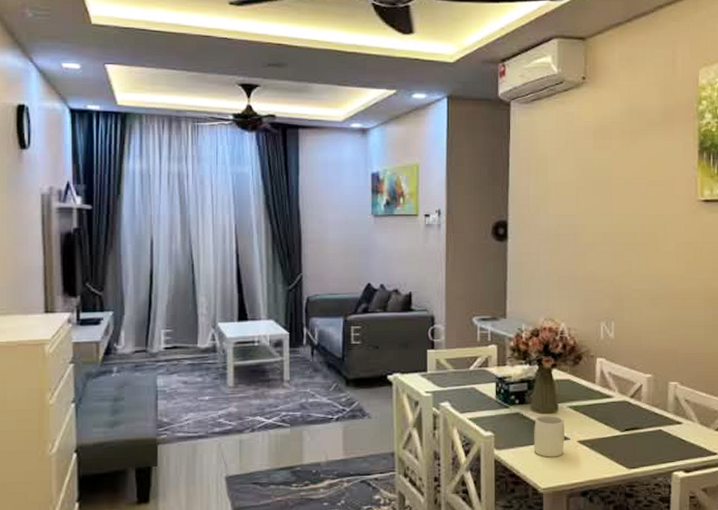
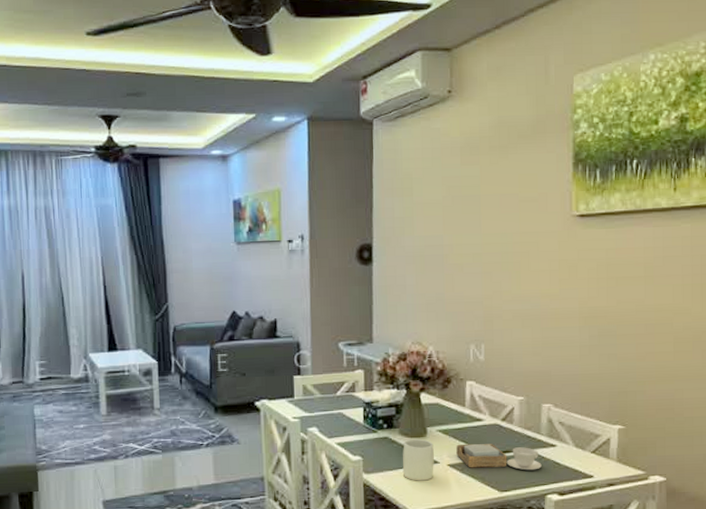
napkin holder: none [586,420,636,445] -> present [456,443,507,468]
teacup: none [634,424,668,448] -> present [506,447,542,471]

